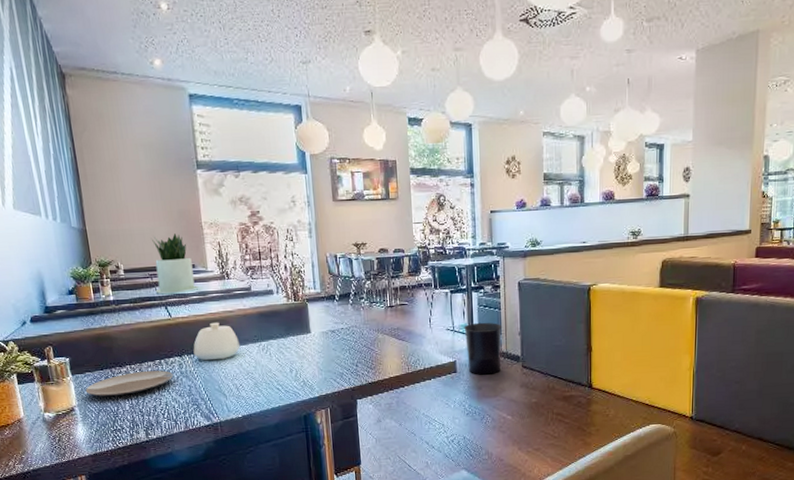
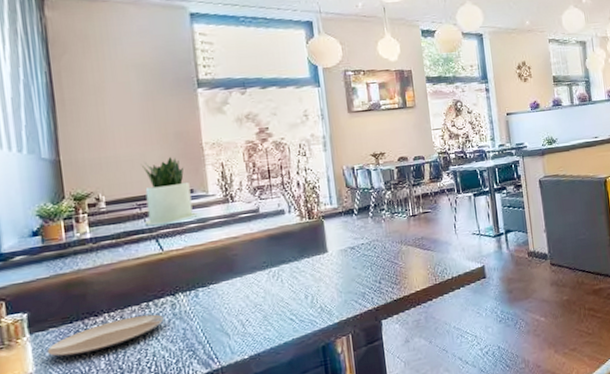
sugar bowl: present [193,322,241,361] -> none [189,250,247,297]
waste bin: present [464,322,503,375] -> none [490,222,530,278]

